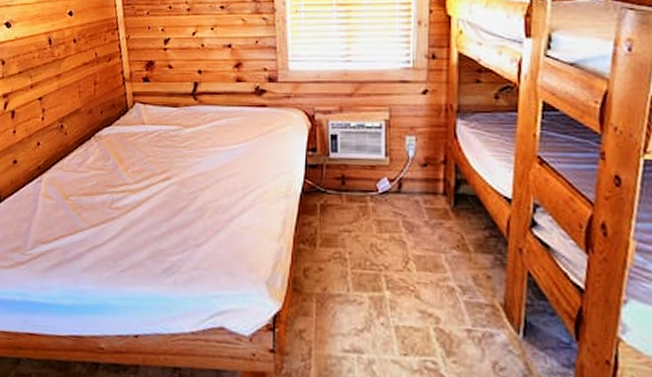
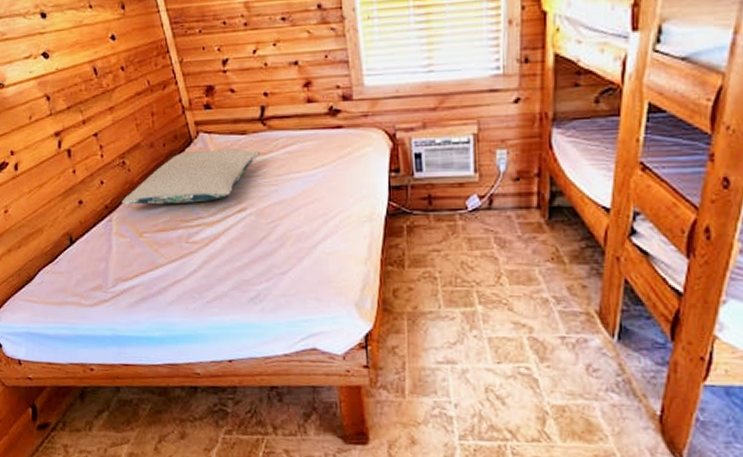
pillow: none [53,119,190,169] -> present [121,149,261,205]

